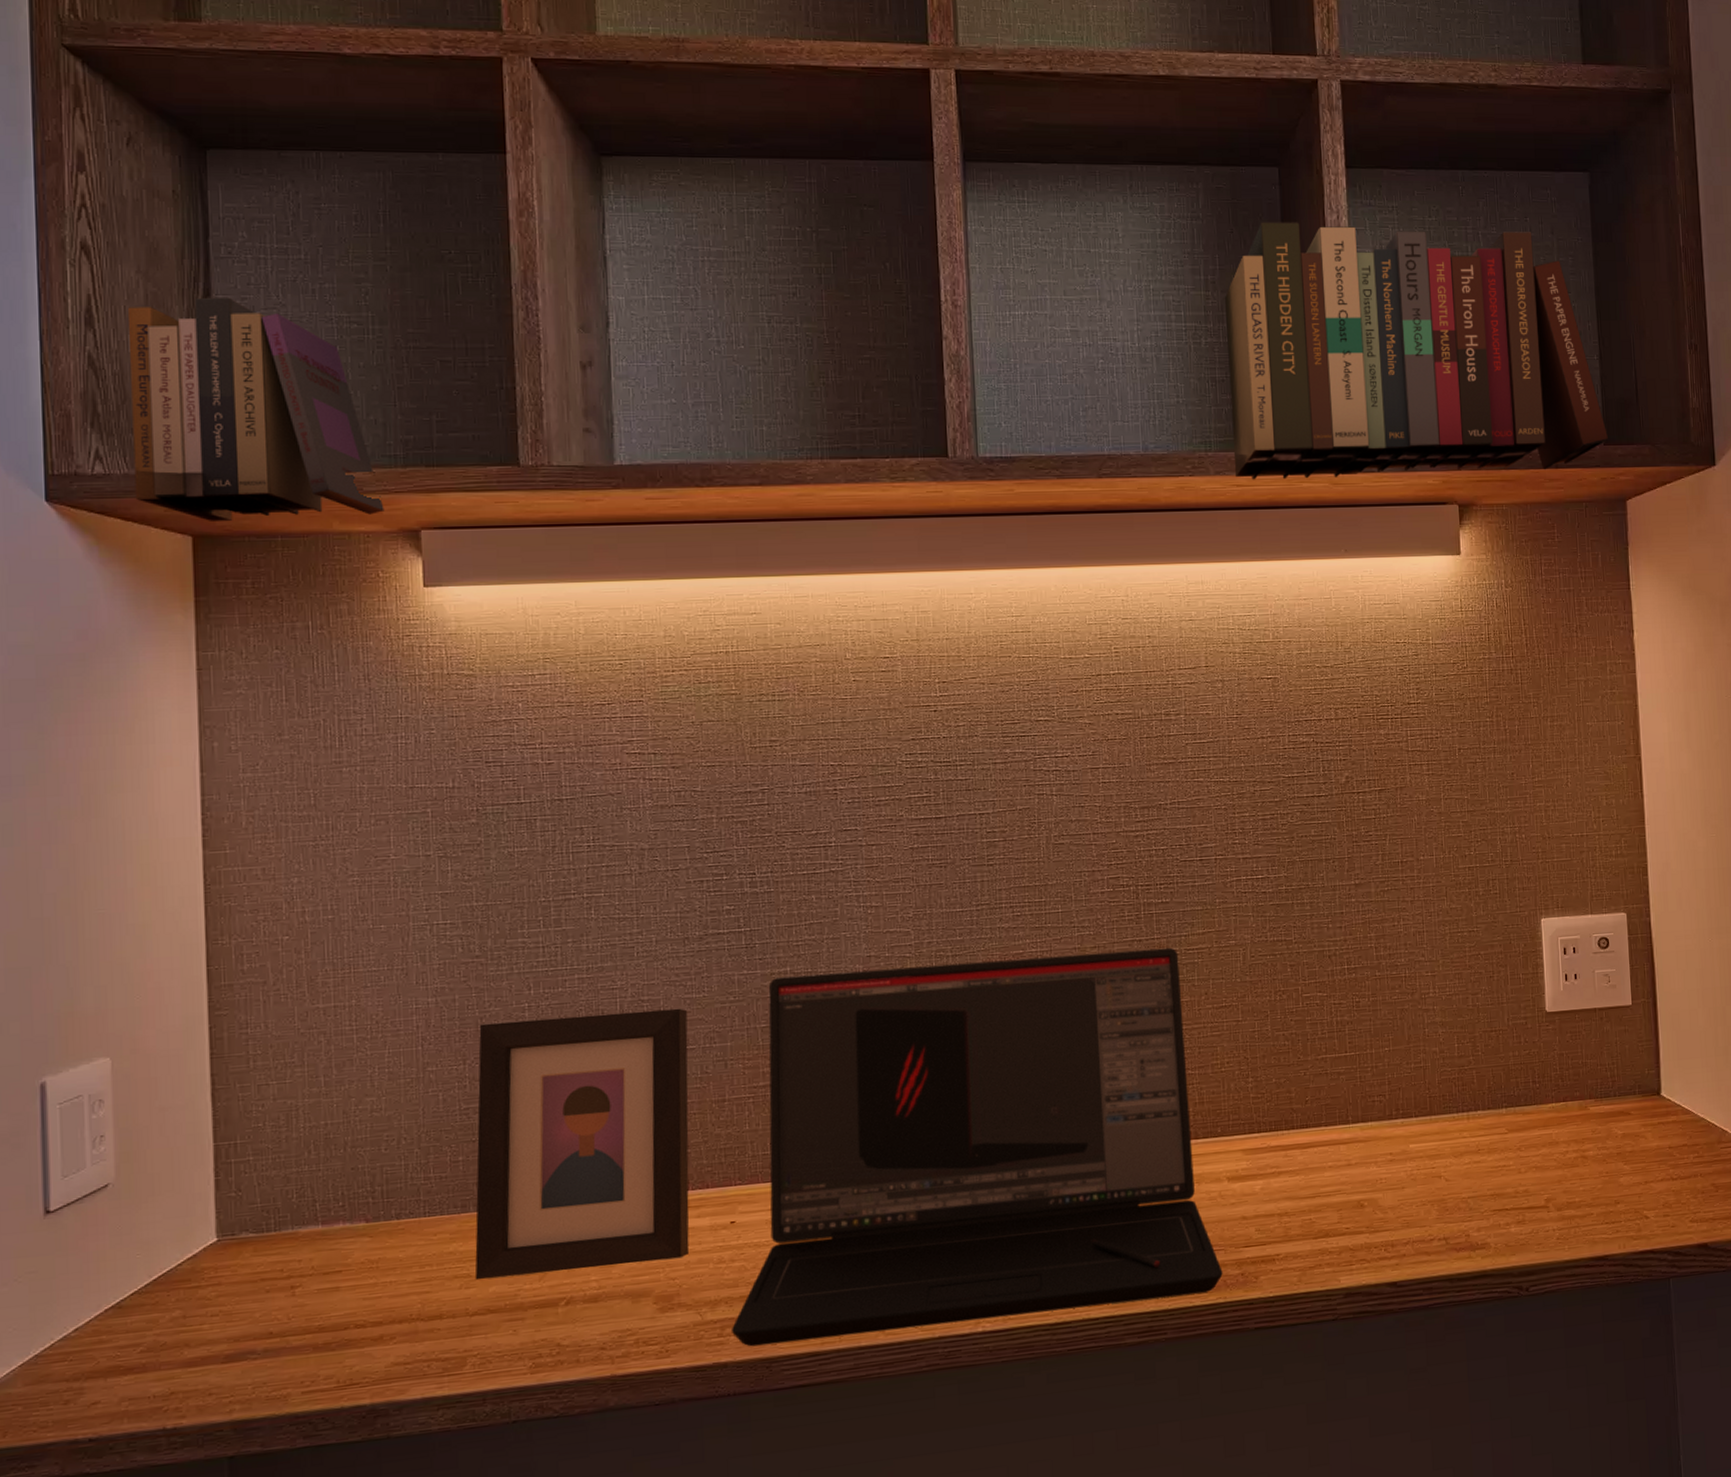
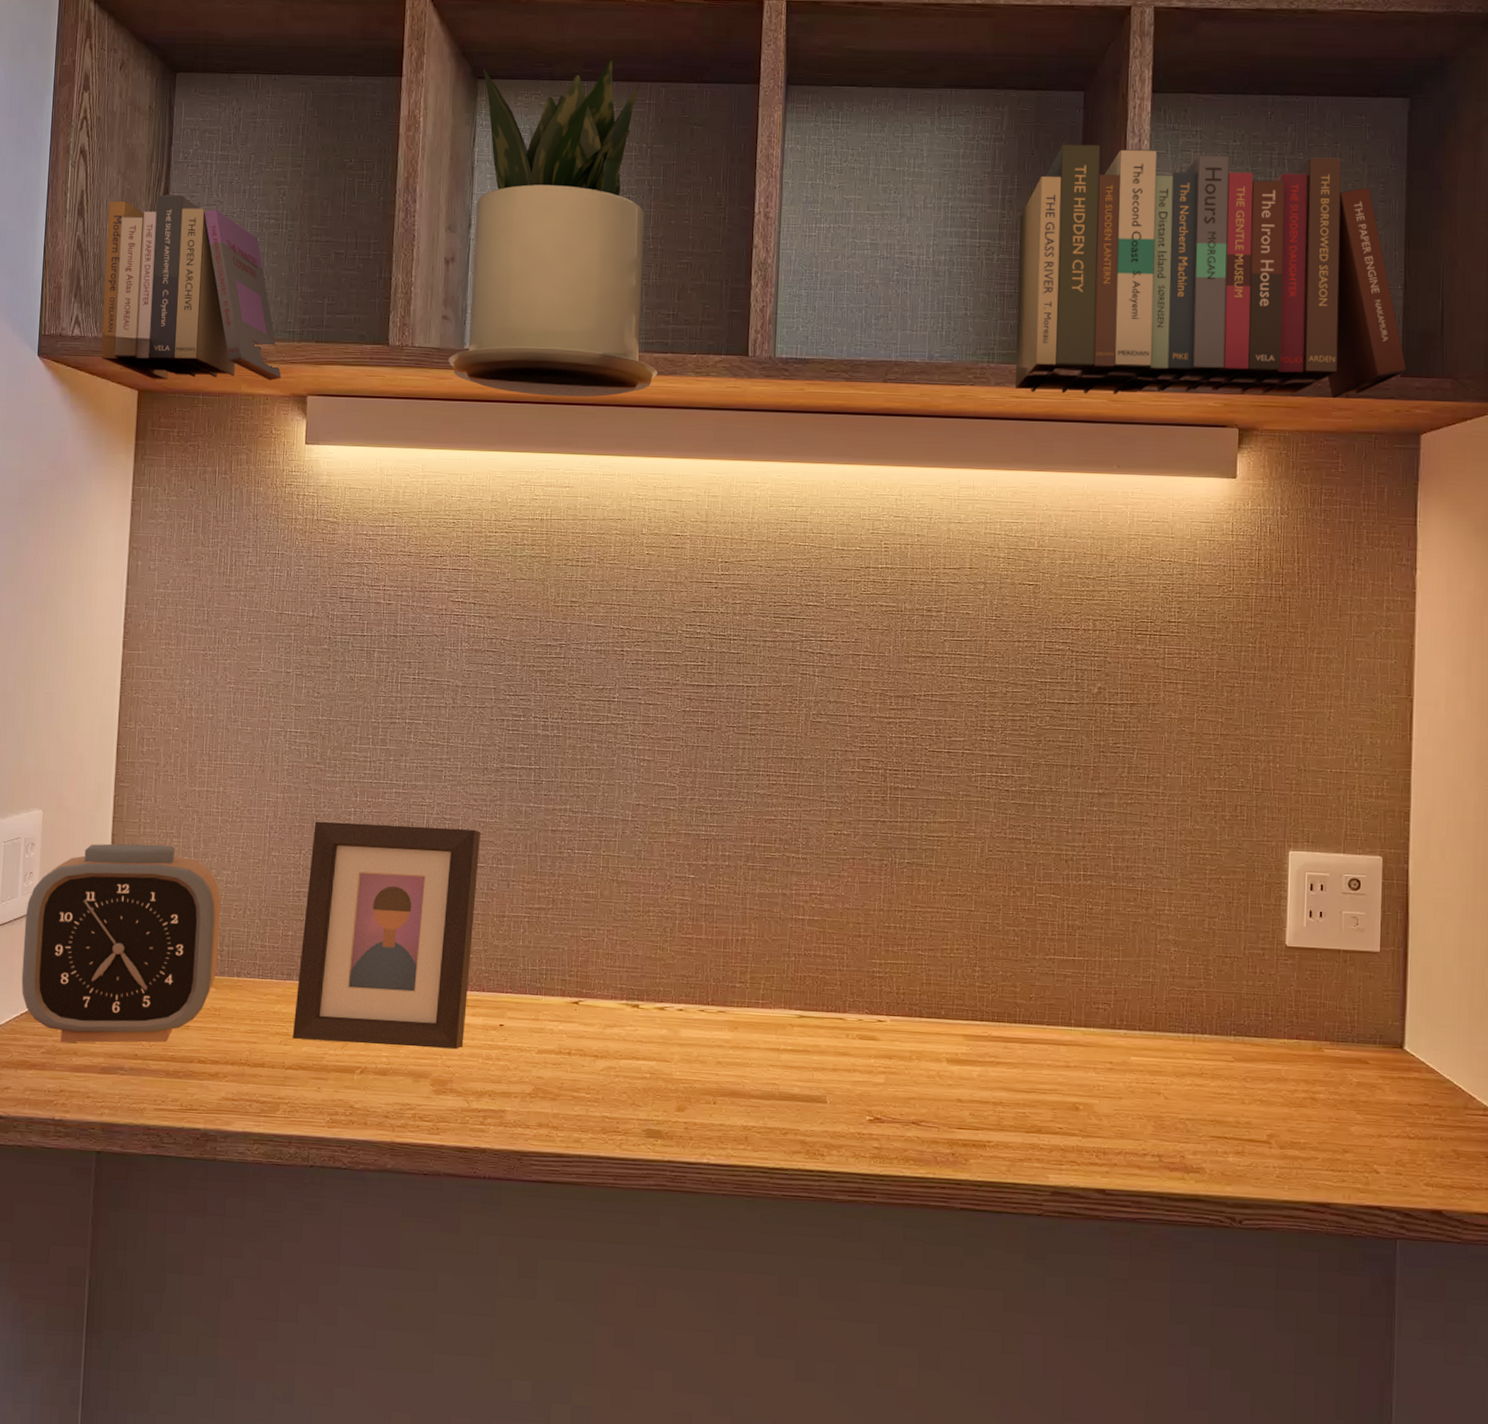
alarm clock: none [99,1077,369,1336] -> present [21,843,221,1043]
planter: none [595,134,847,514] -> present [448,60,658,397]
laptop: present [732,947,1223,1347] -> none [492,813,934,1165]

